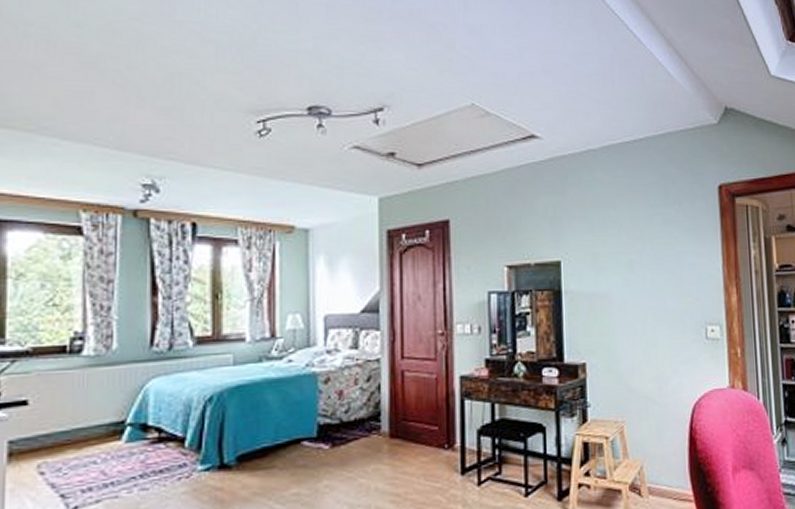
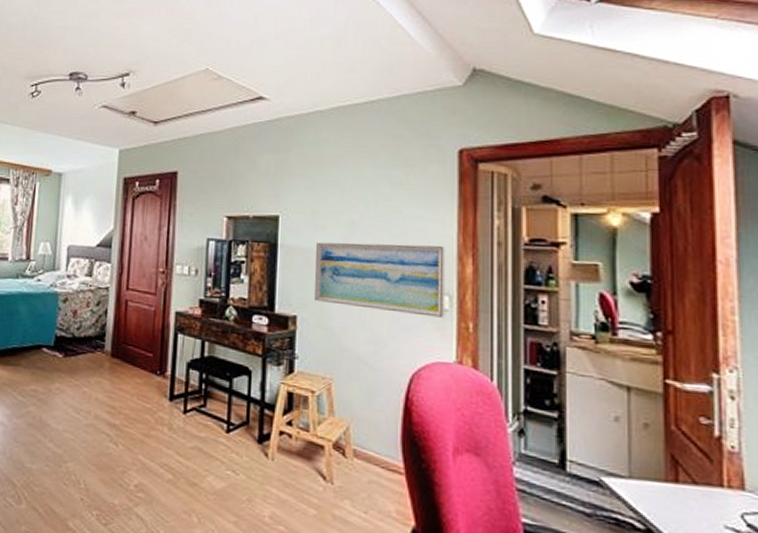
wall art: none [599,279,718,348] -> present [315,242,446,318]

